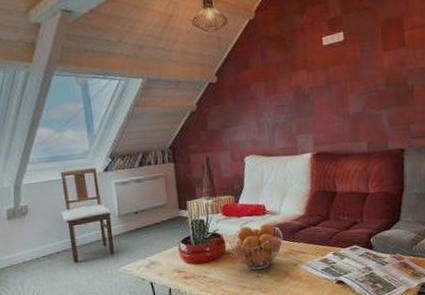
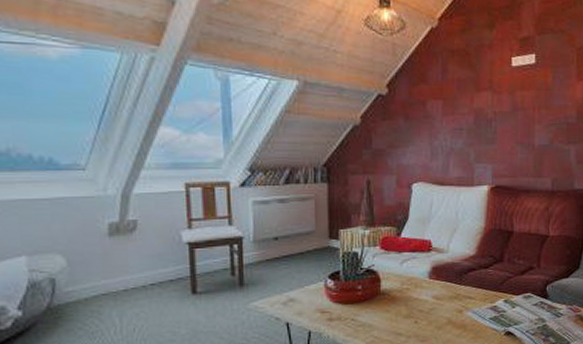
fruit basket: present [228,224,283,270] -> none [385,262,449,315]

